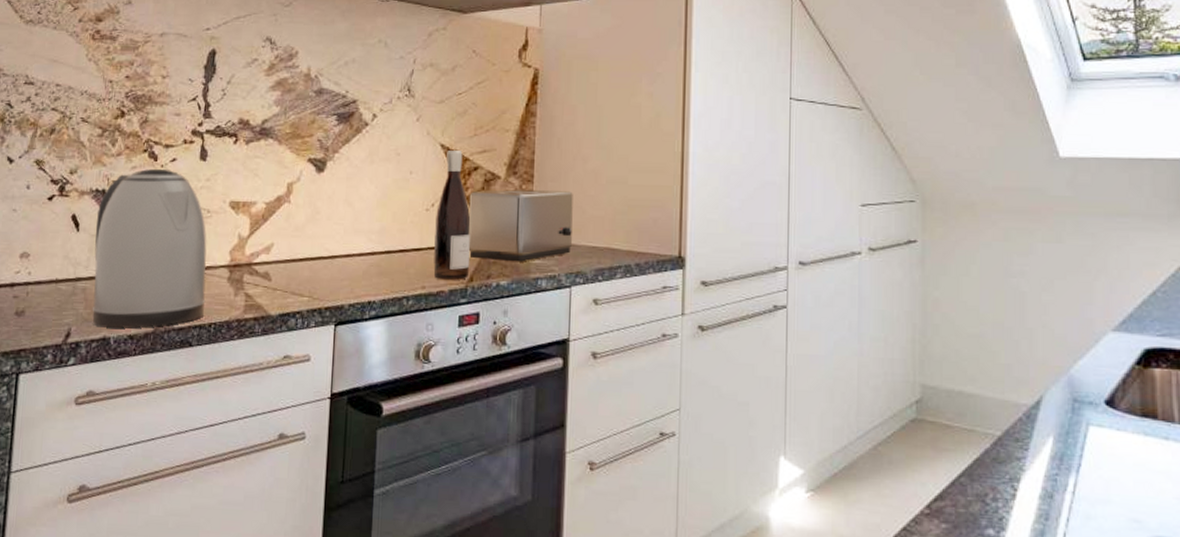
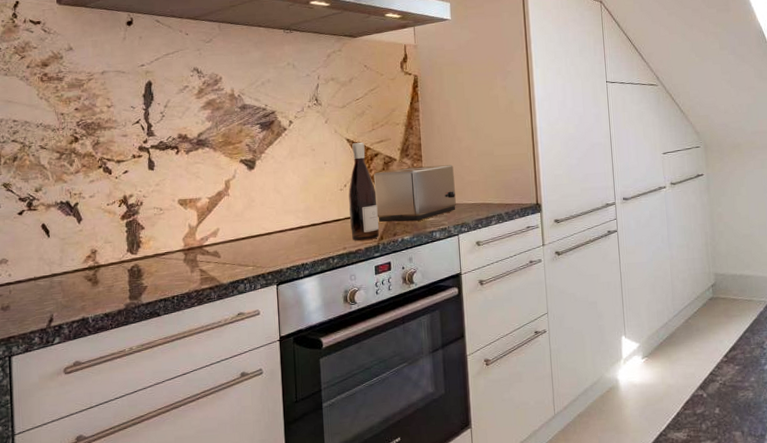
kettle: present [92,168,207,329] -> none [64,180,167,311]

